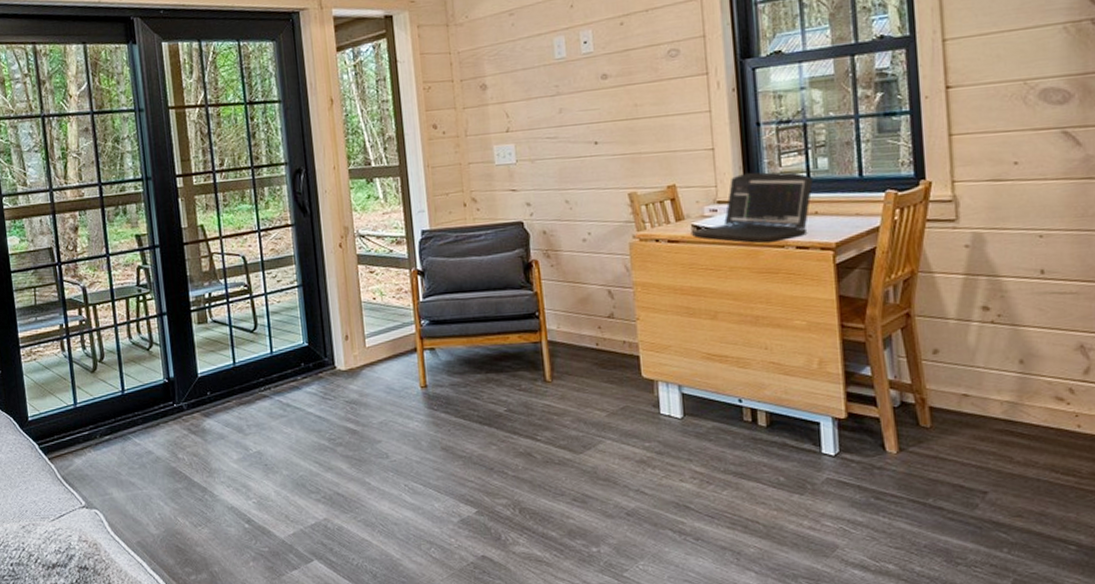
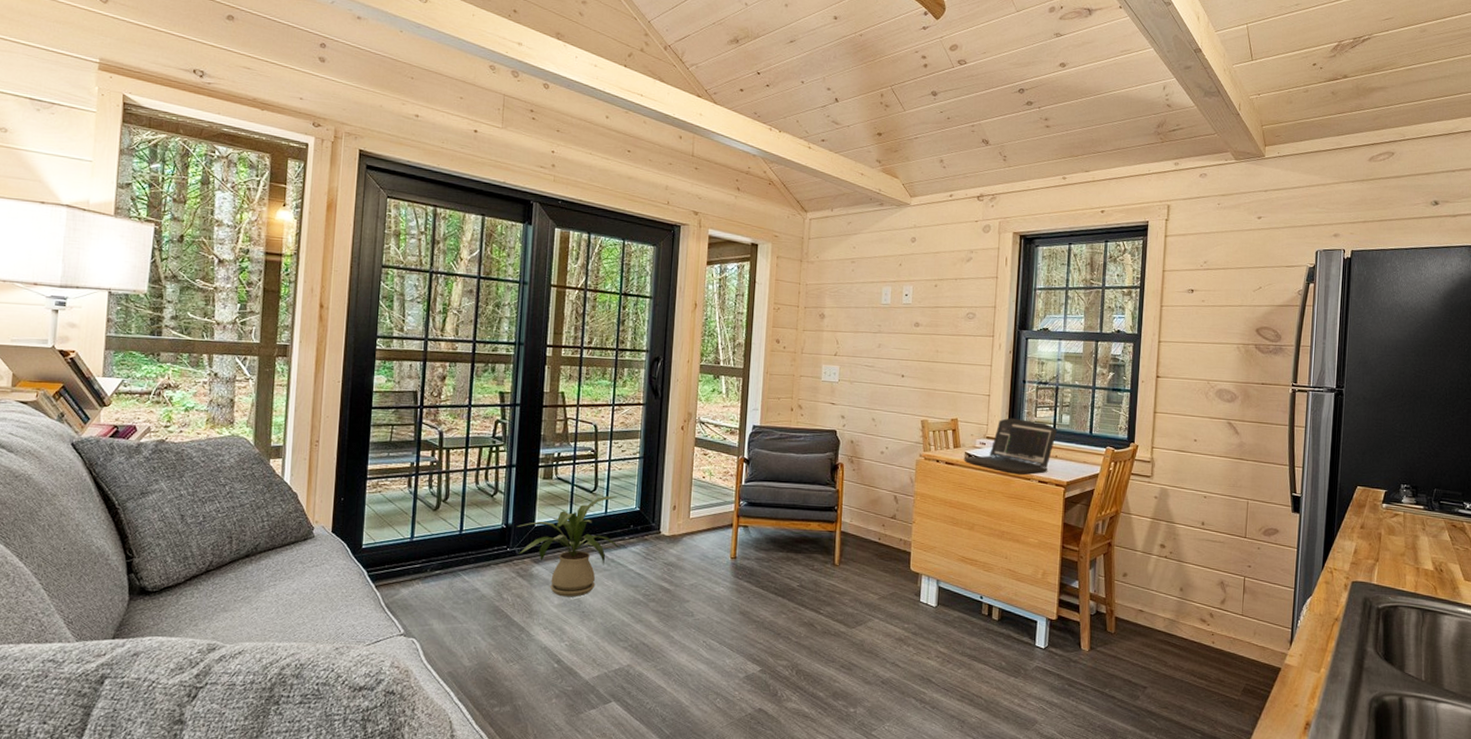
house plant: none [179,333,295,451] -> present [517,496,621,597]

